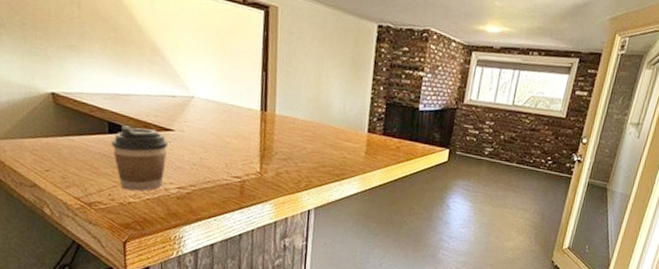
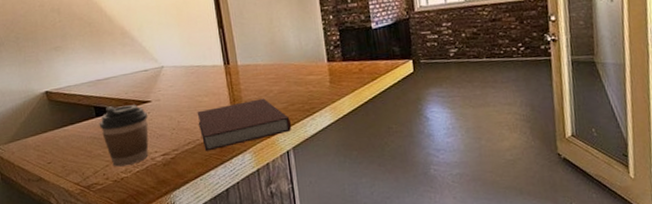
notebook: none [222,151,318,194] -> present [197,98,291,152]

